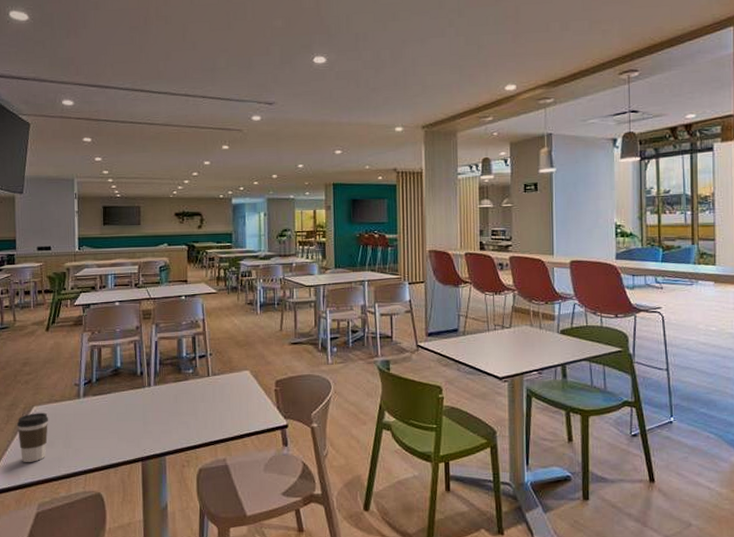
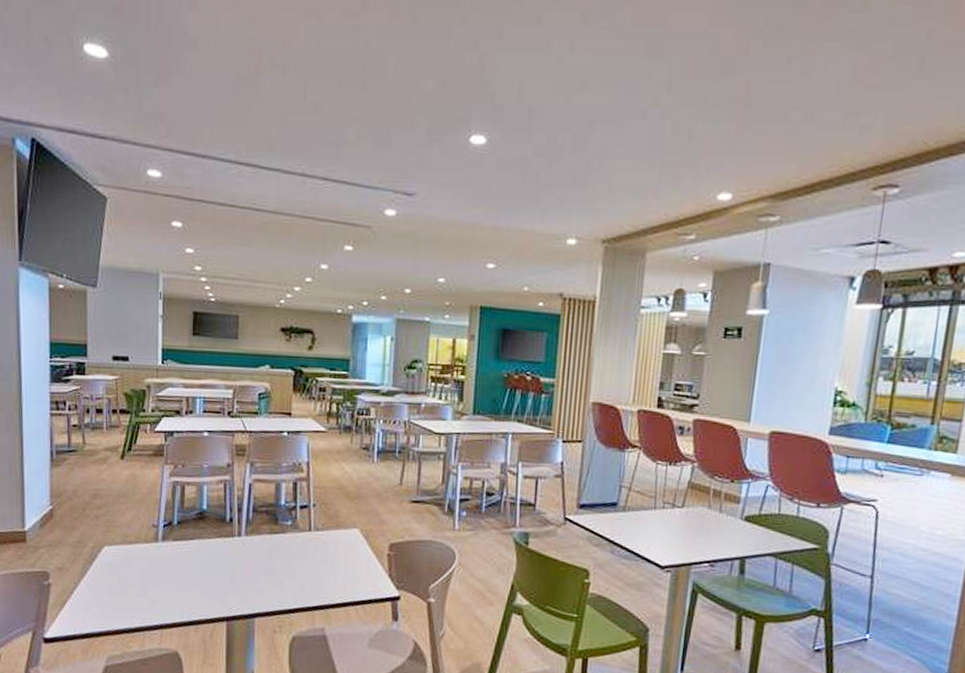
coffee cup: present [17,413,49,462] -> none [85,553,122,610]

